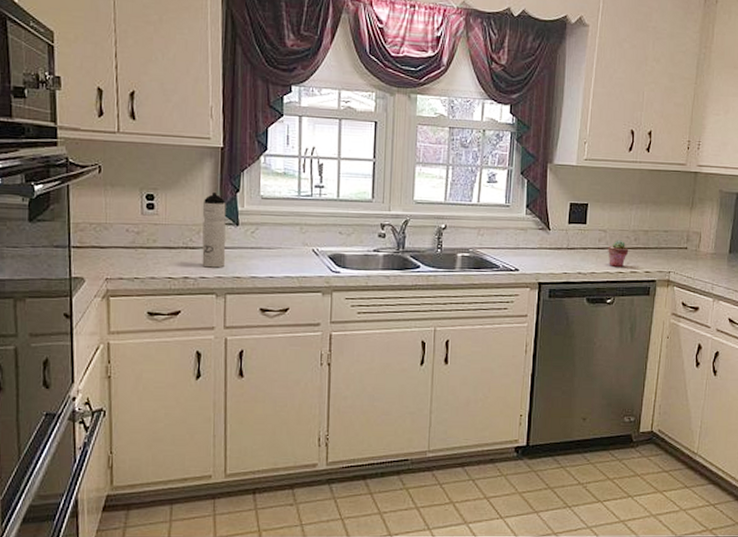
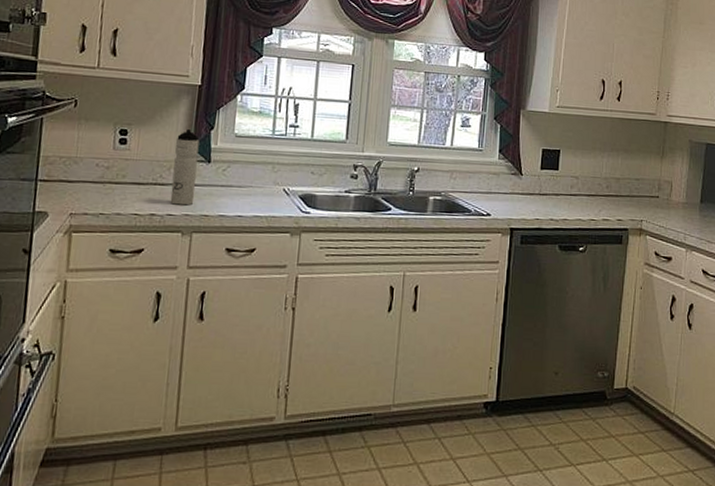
potted succulent: present [608,240,629,267] -> none [580,187,601,214]

